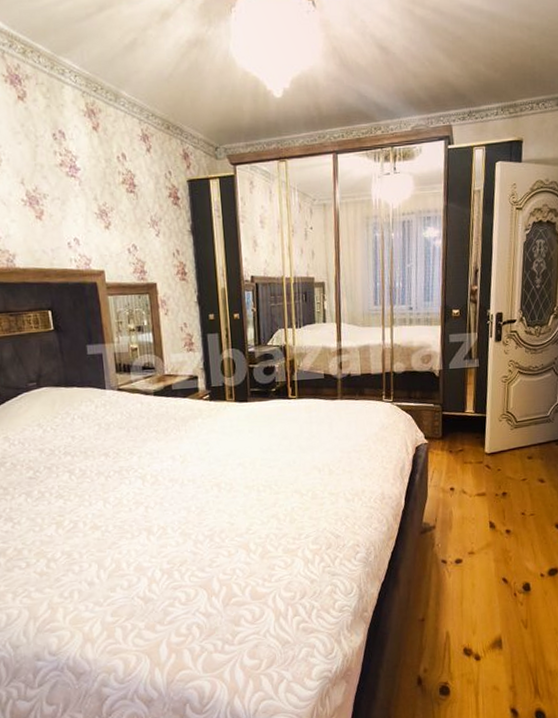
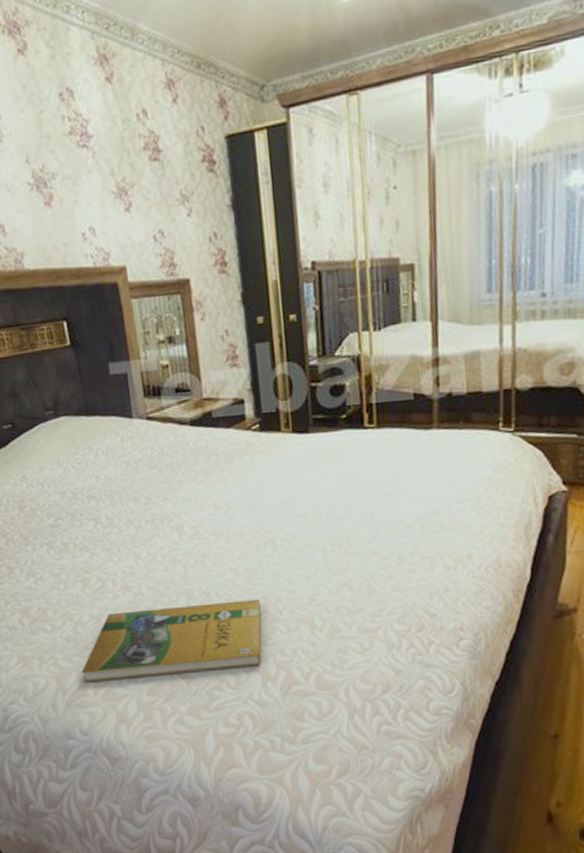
booklet: none [52,531,208,610] -> present [81,600,262,682]

